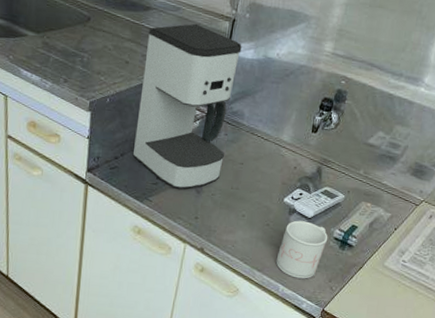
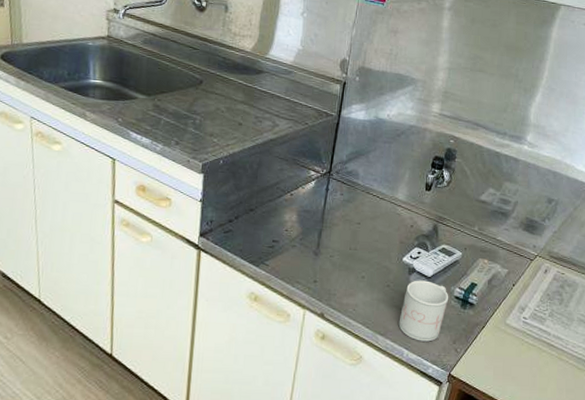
coffee maker: present [132,23,242,190] -> none [247,86,354,252]

